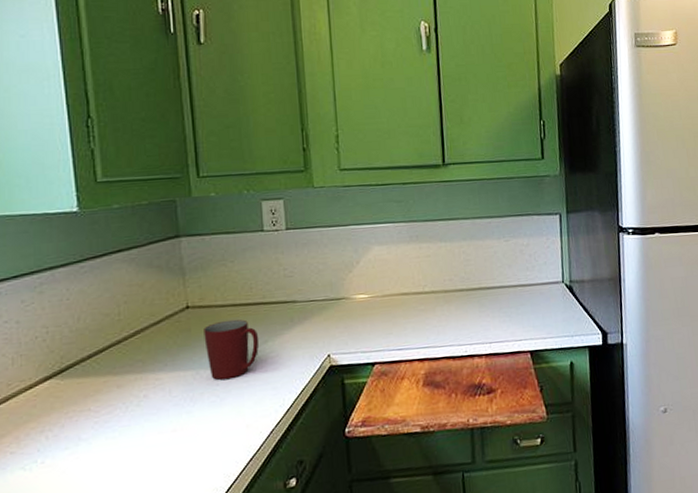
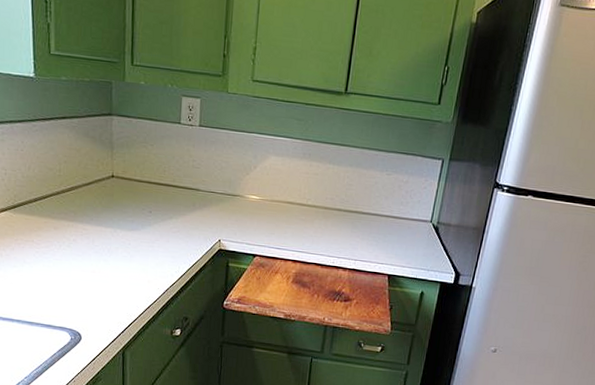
mug: present [204,319,260,380] -> none [123,193,166,241]

